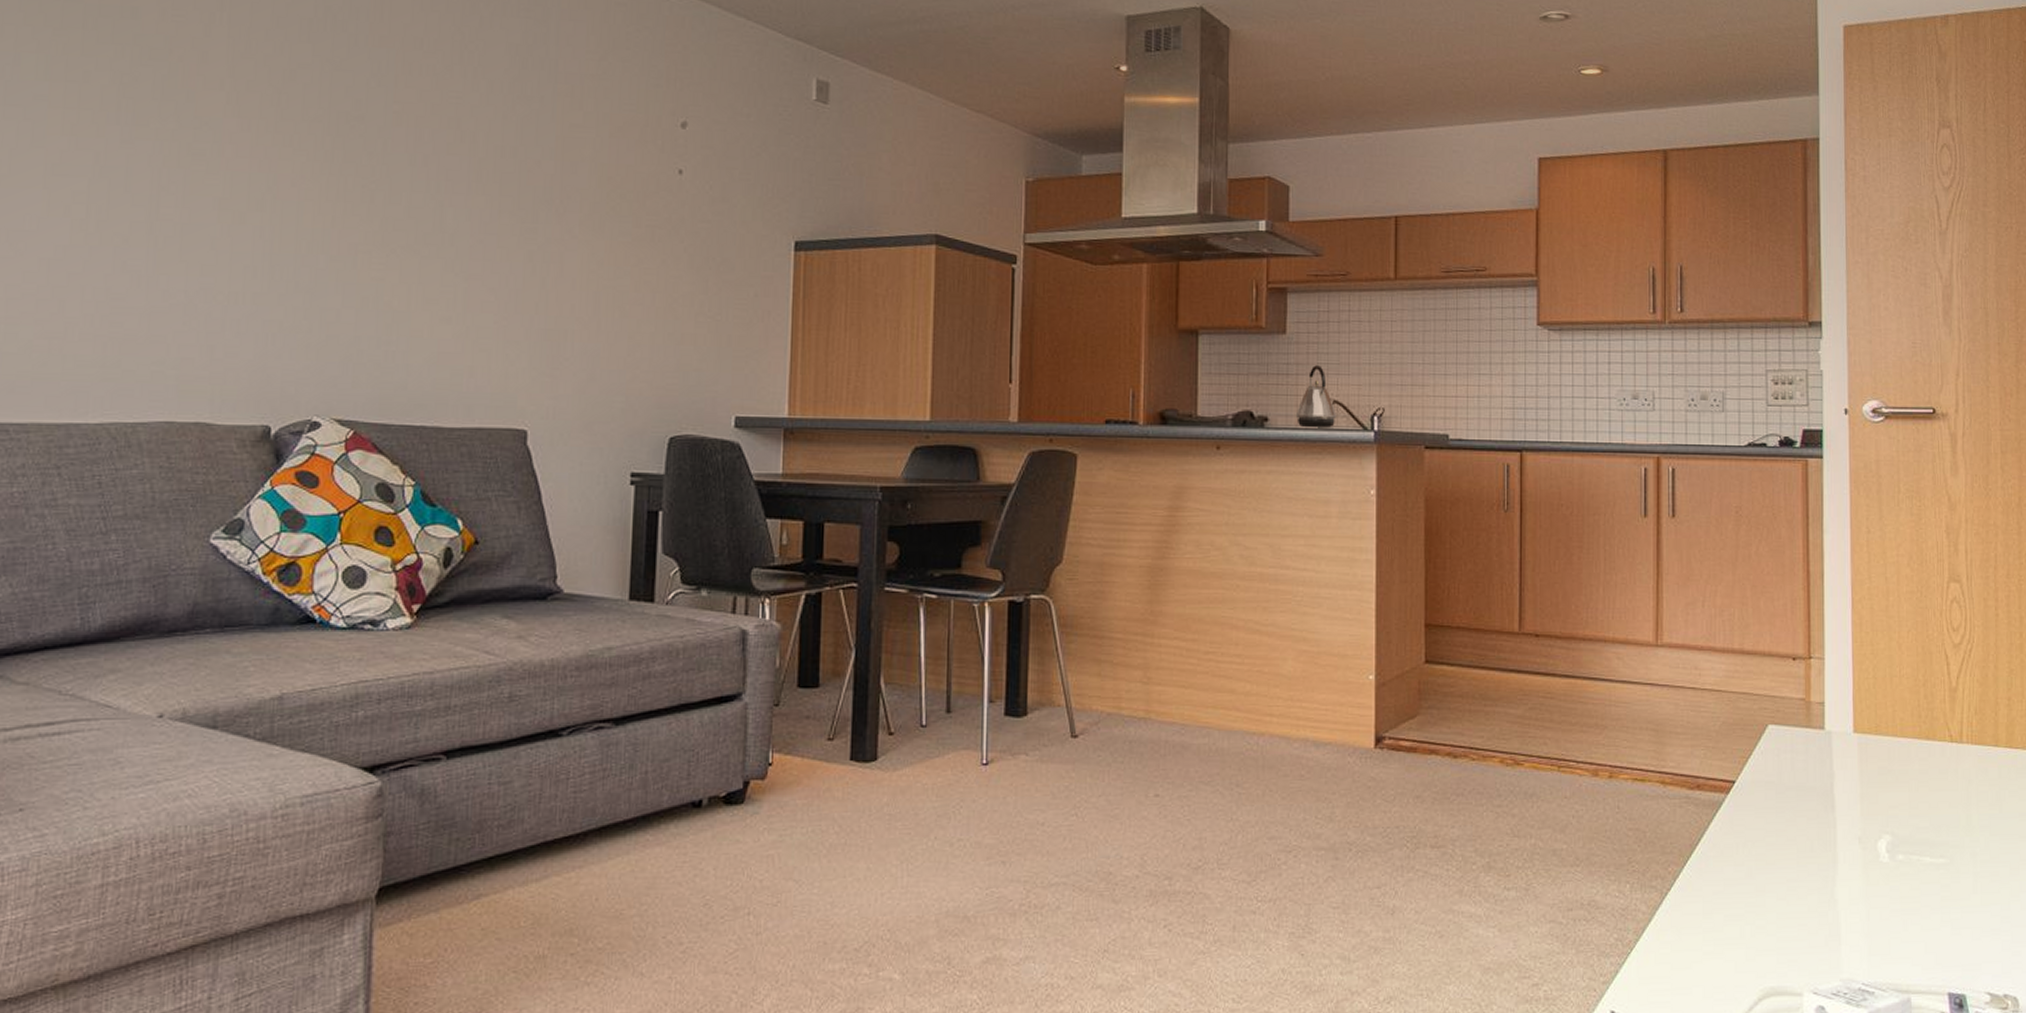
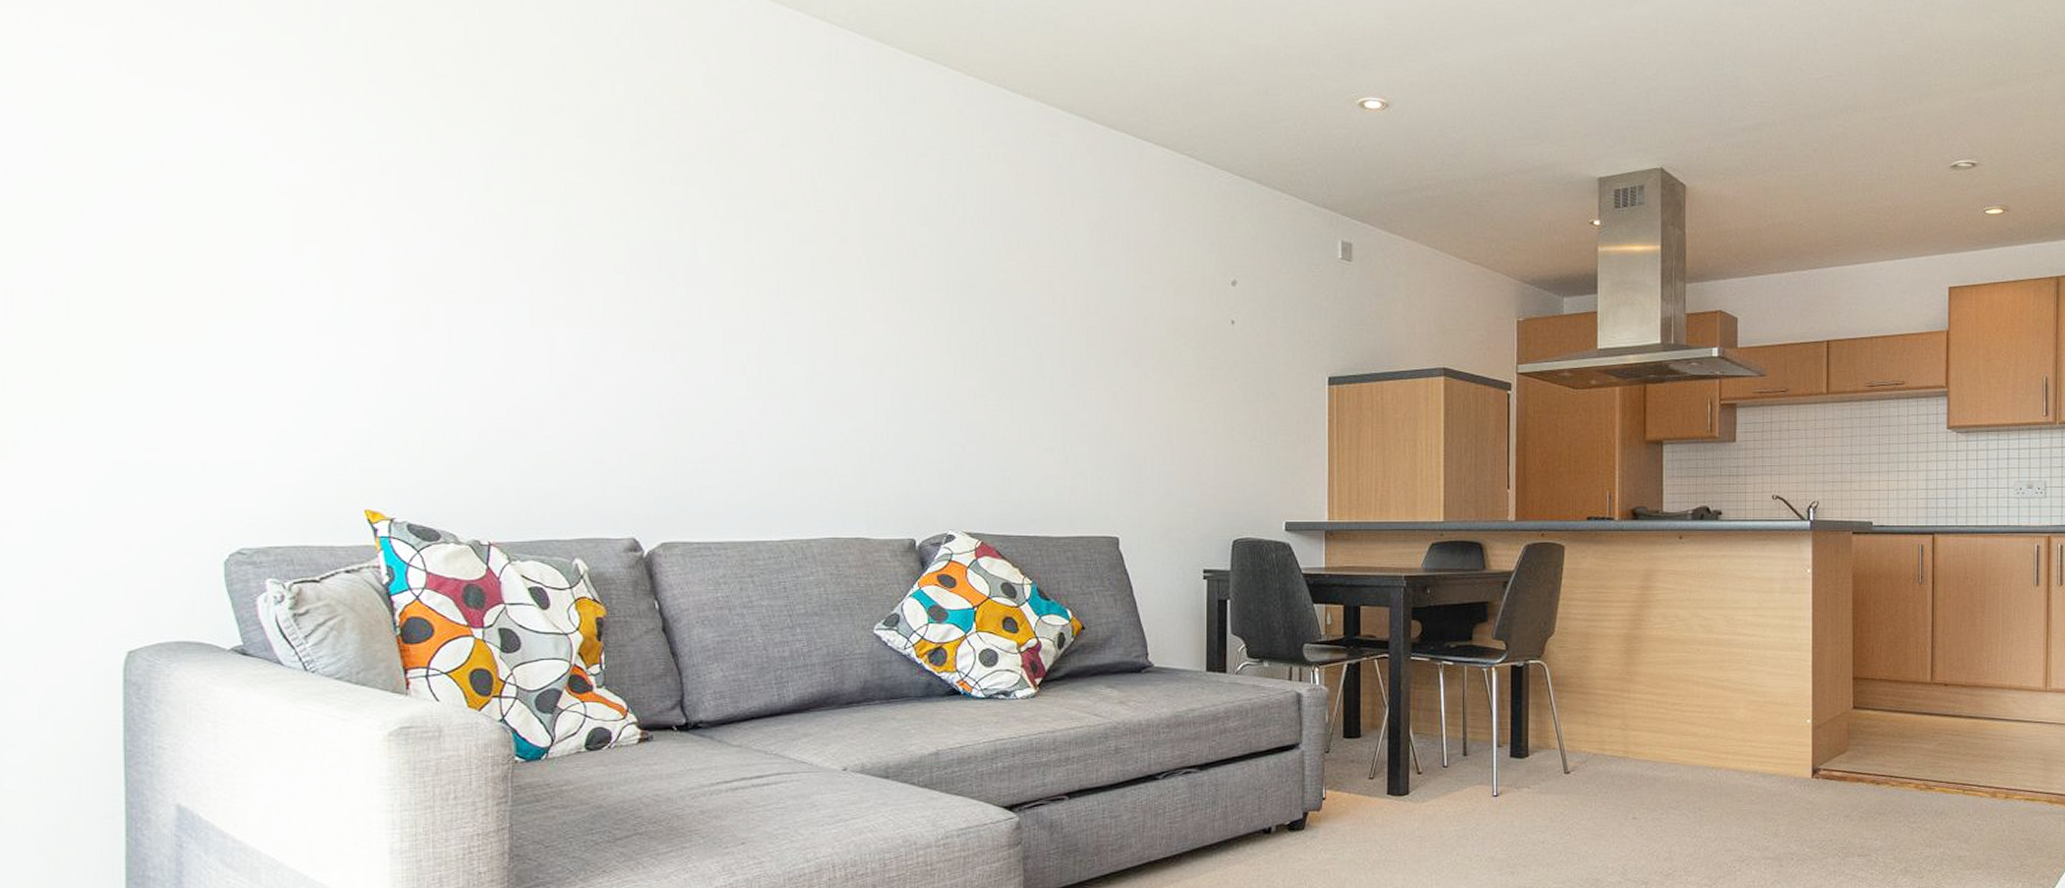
kettle: present [1296,365,1337,429] -> none [1745,467,1779,520]

